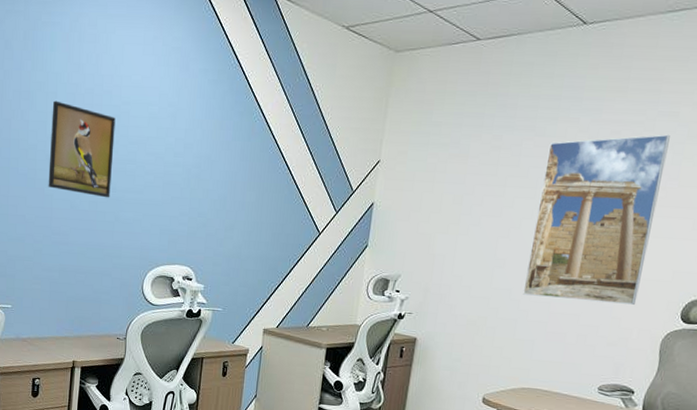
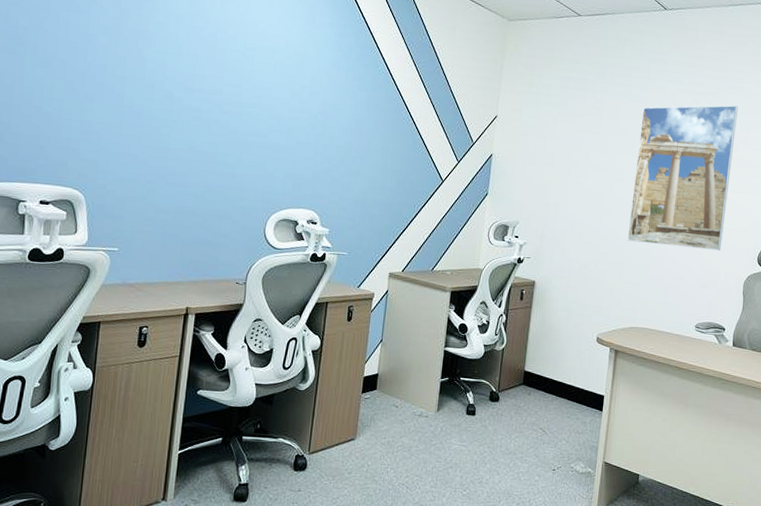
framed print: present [48,100,116,198] -> none [165,42,240,141]

